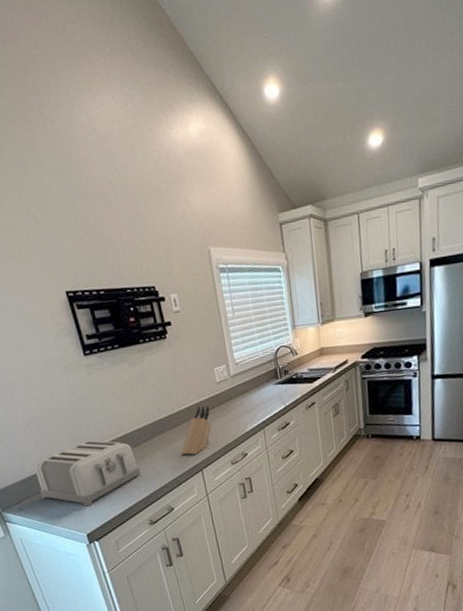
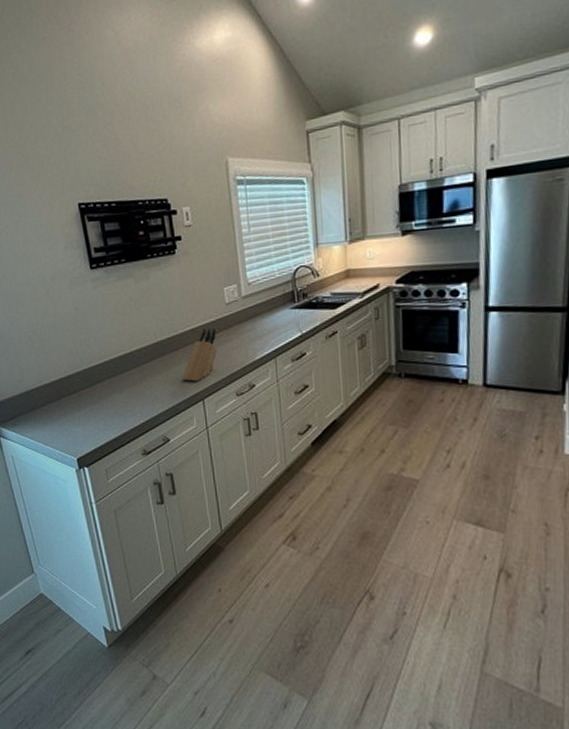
toaster: present [34,440,142,507] -> none [32,357,139,428]

